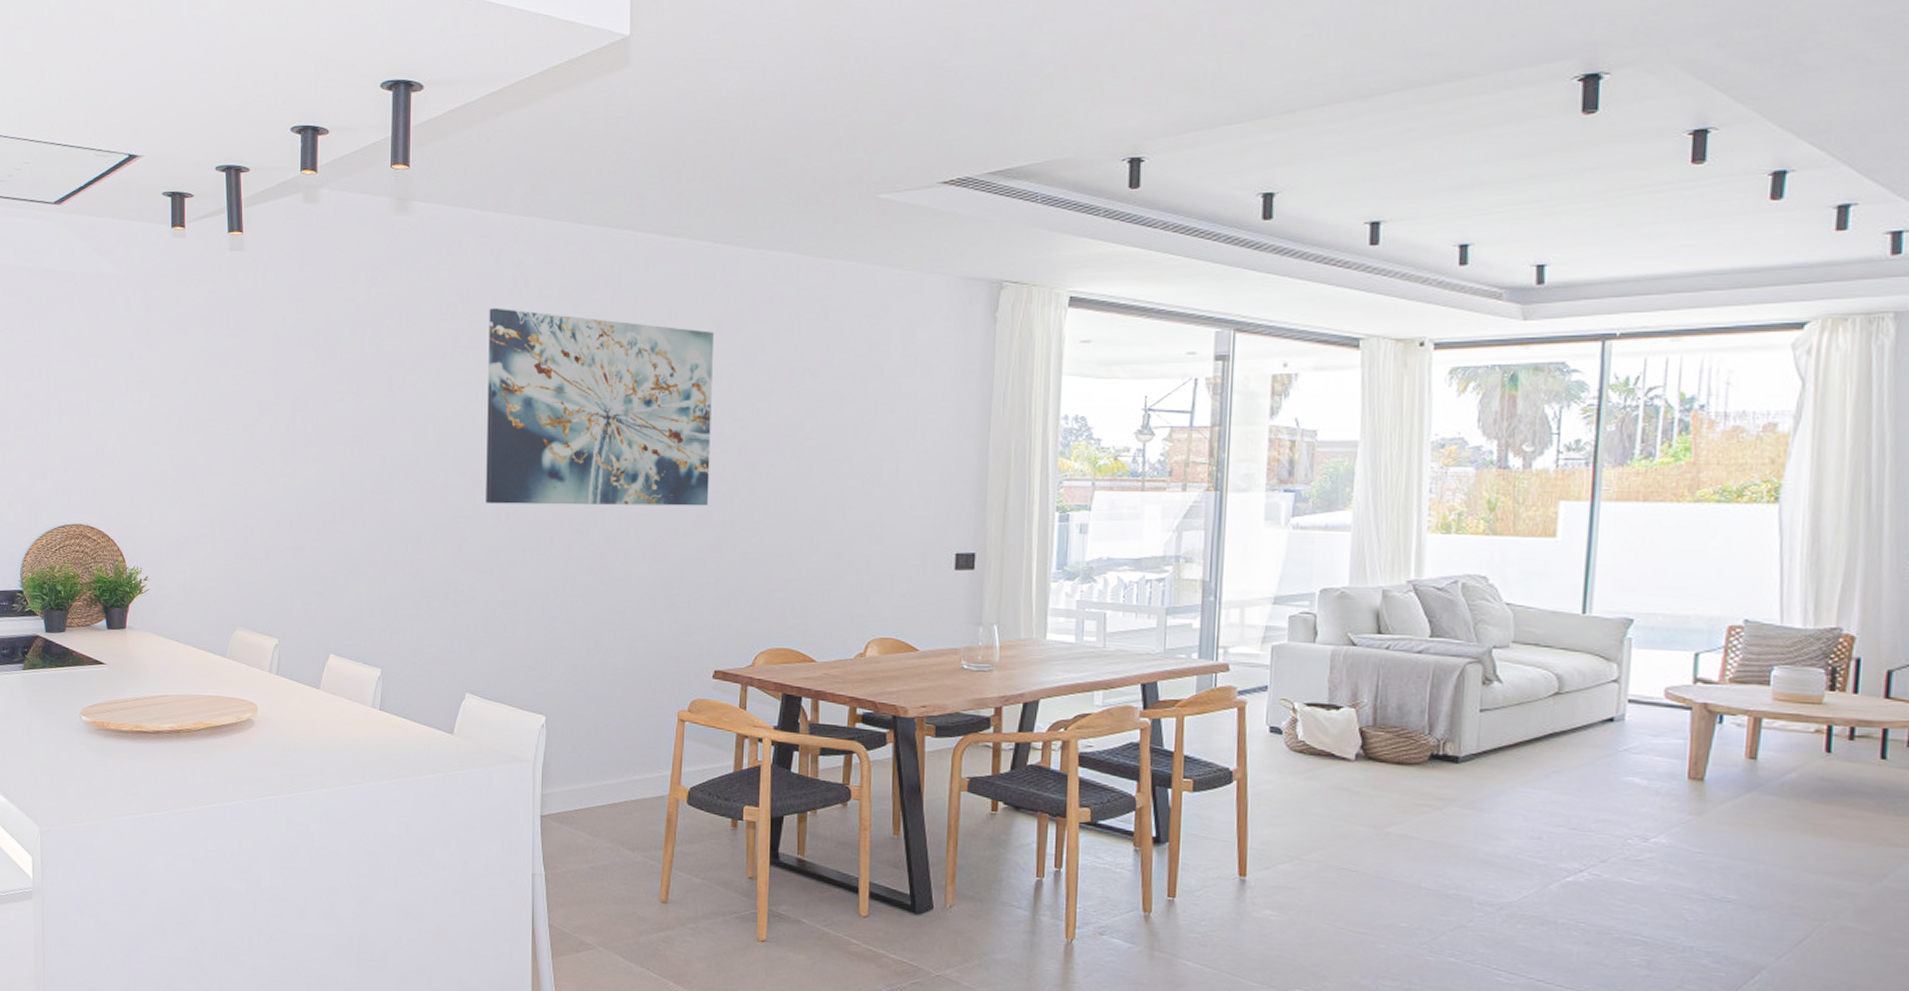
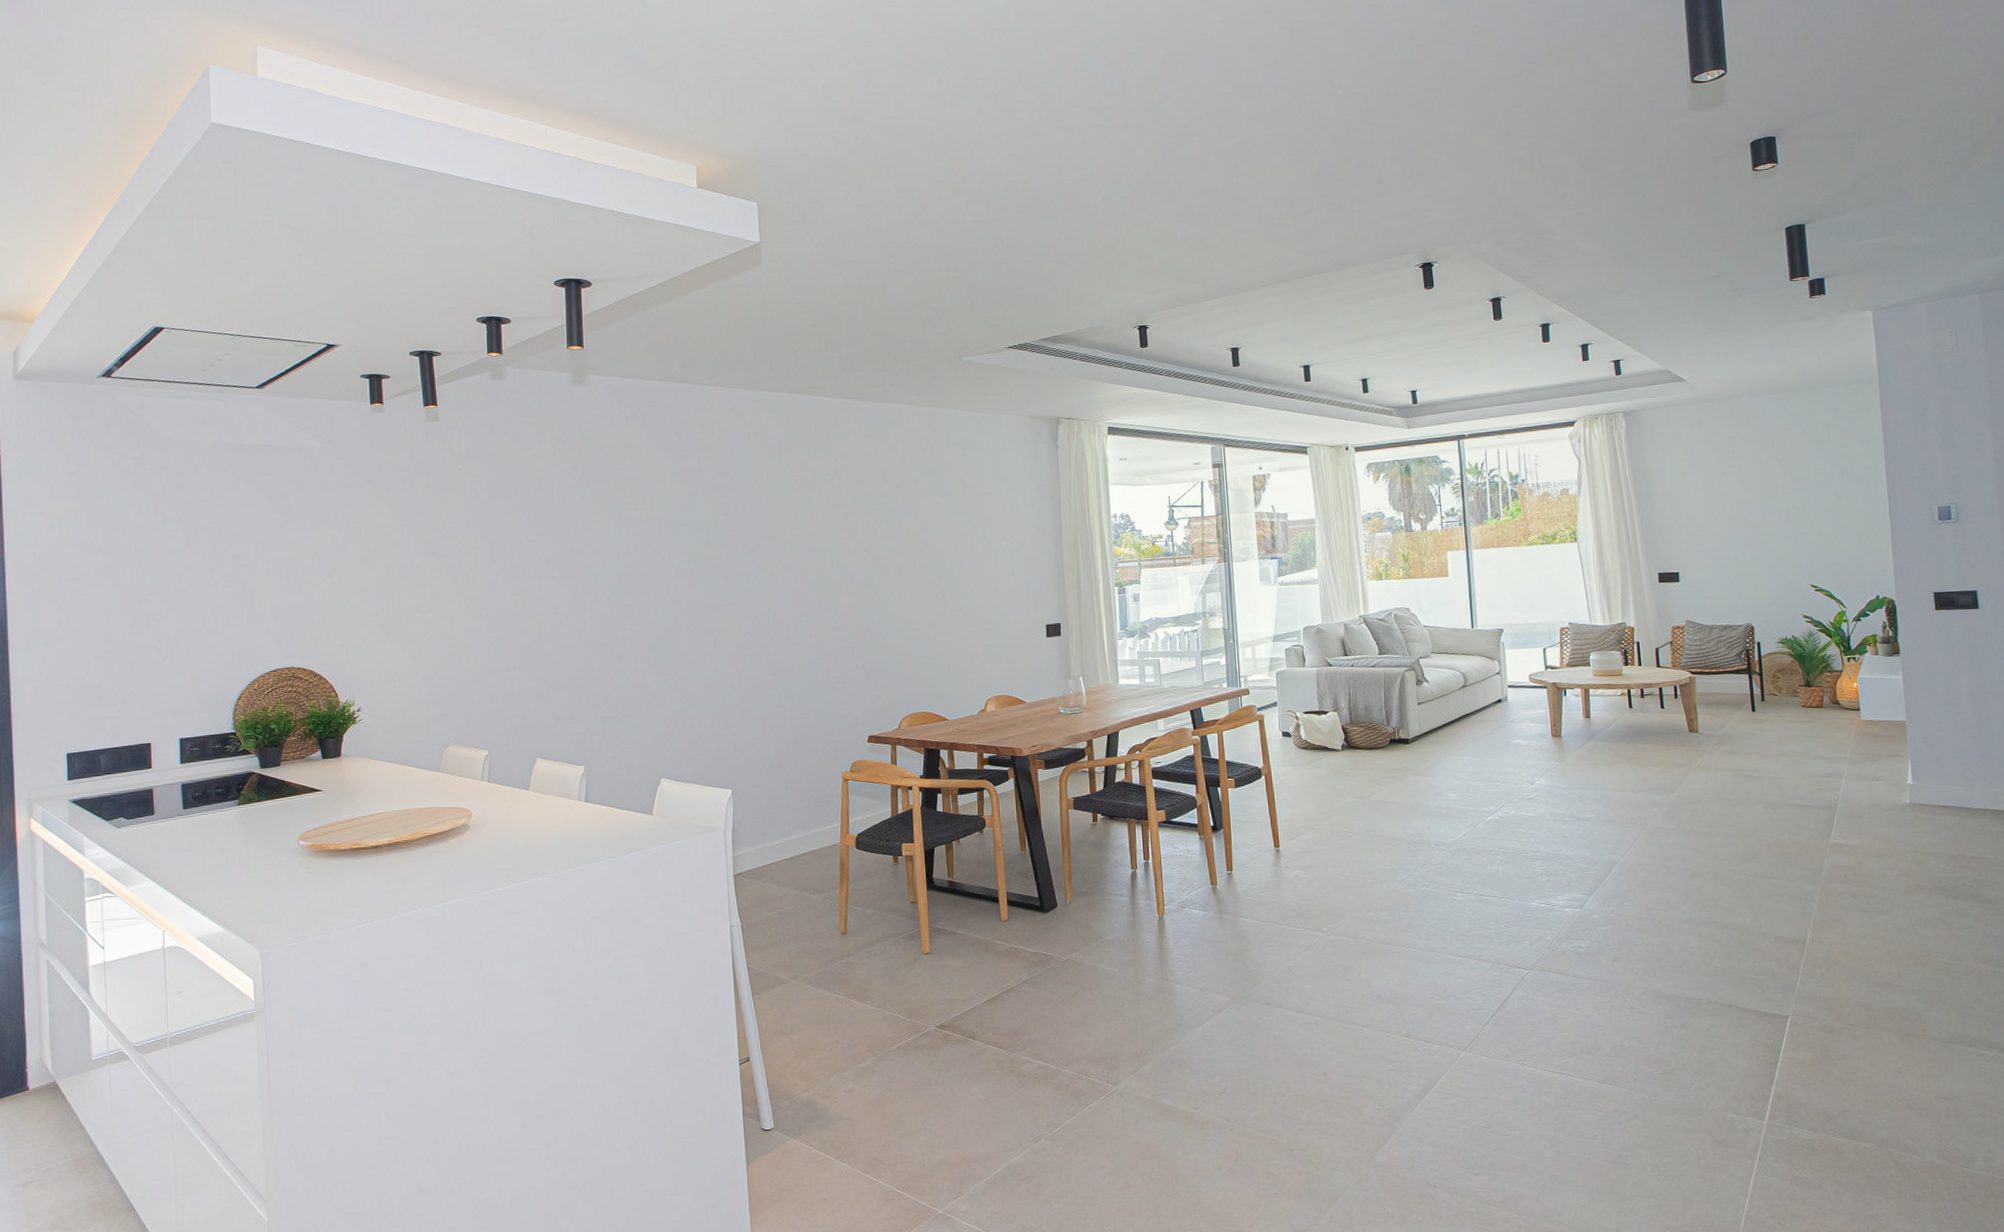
wall art: present [486,307,713,506] -> none [660,457,853,617]

